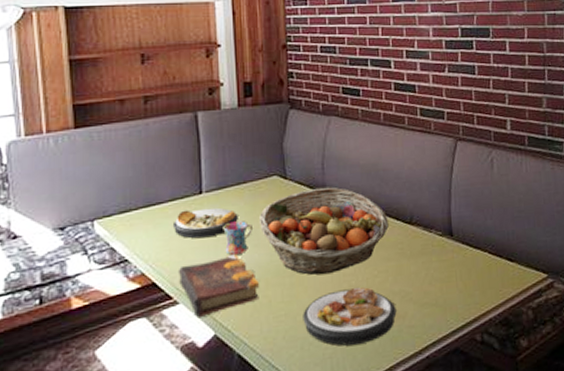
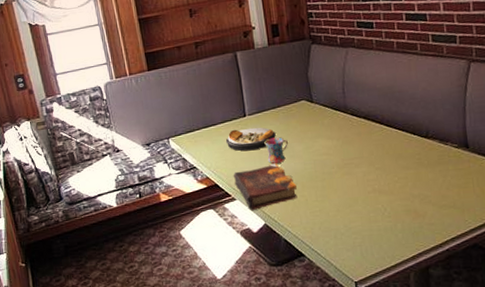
fruit basket: present [260,187,389,275] -> none [293,108,406,180]
plate: present [303,287,397,346] -> none [334,190,417,237]

